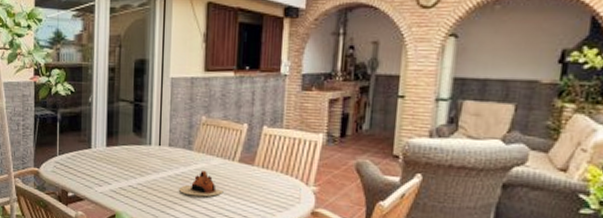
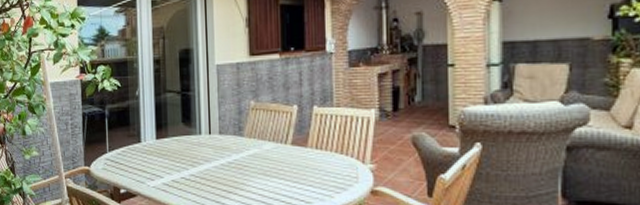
teapot: present [180,171,224,197] -> none [233,157,279,184]

